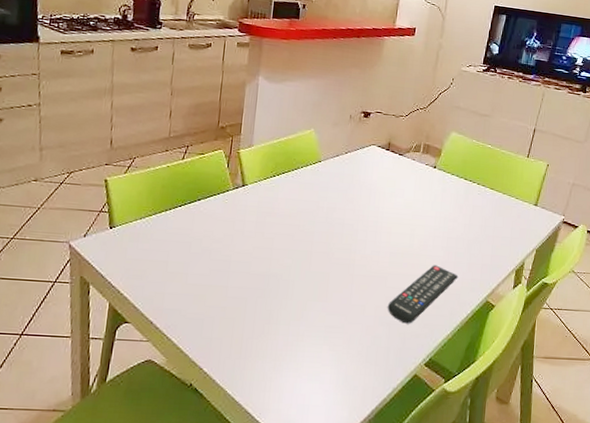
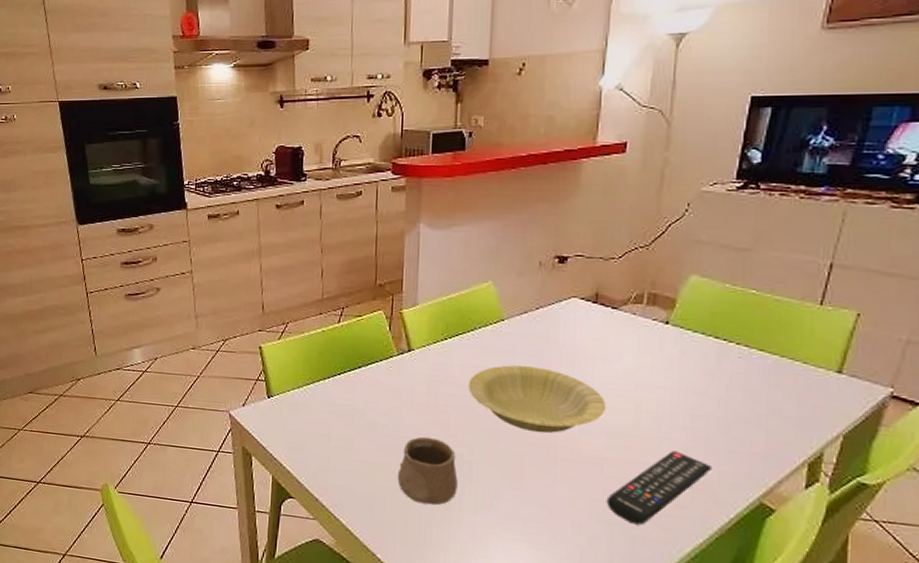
cup: none [226,260,277,320] -> present [397,436,458,506]
bowl: none [290,199,392,255] -> present [468,365,607,433]

